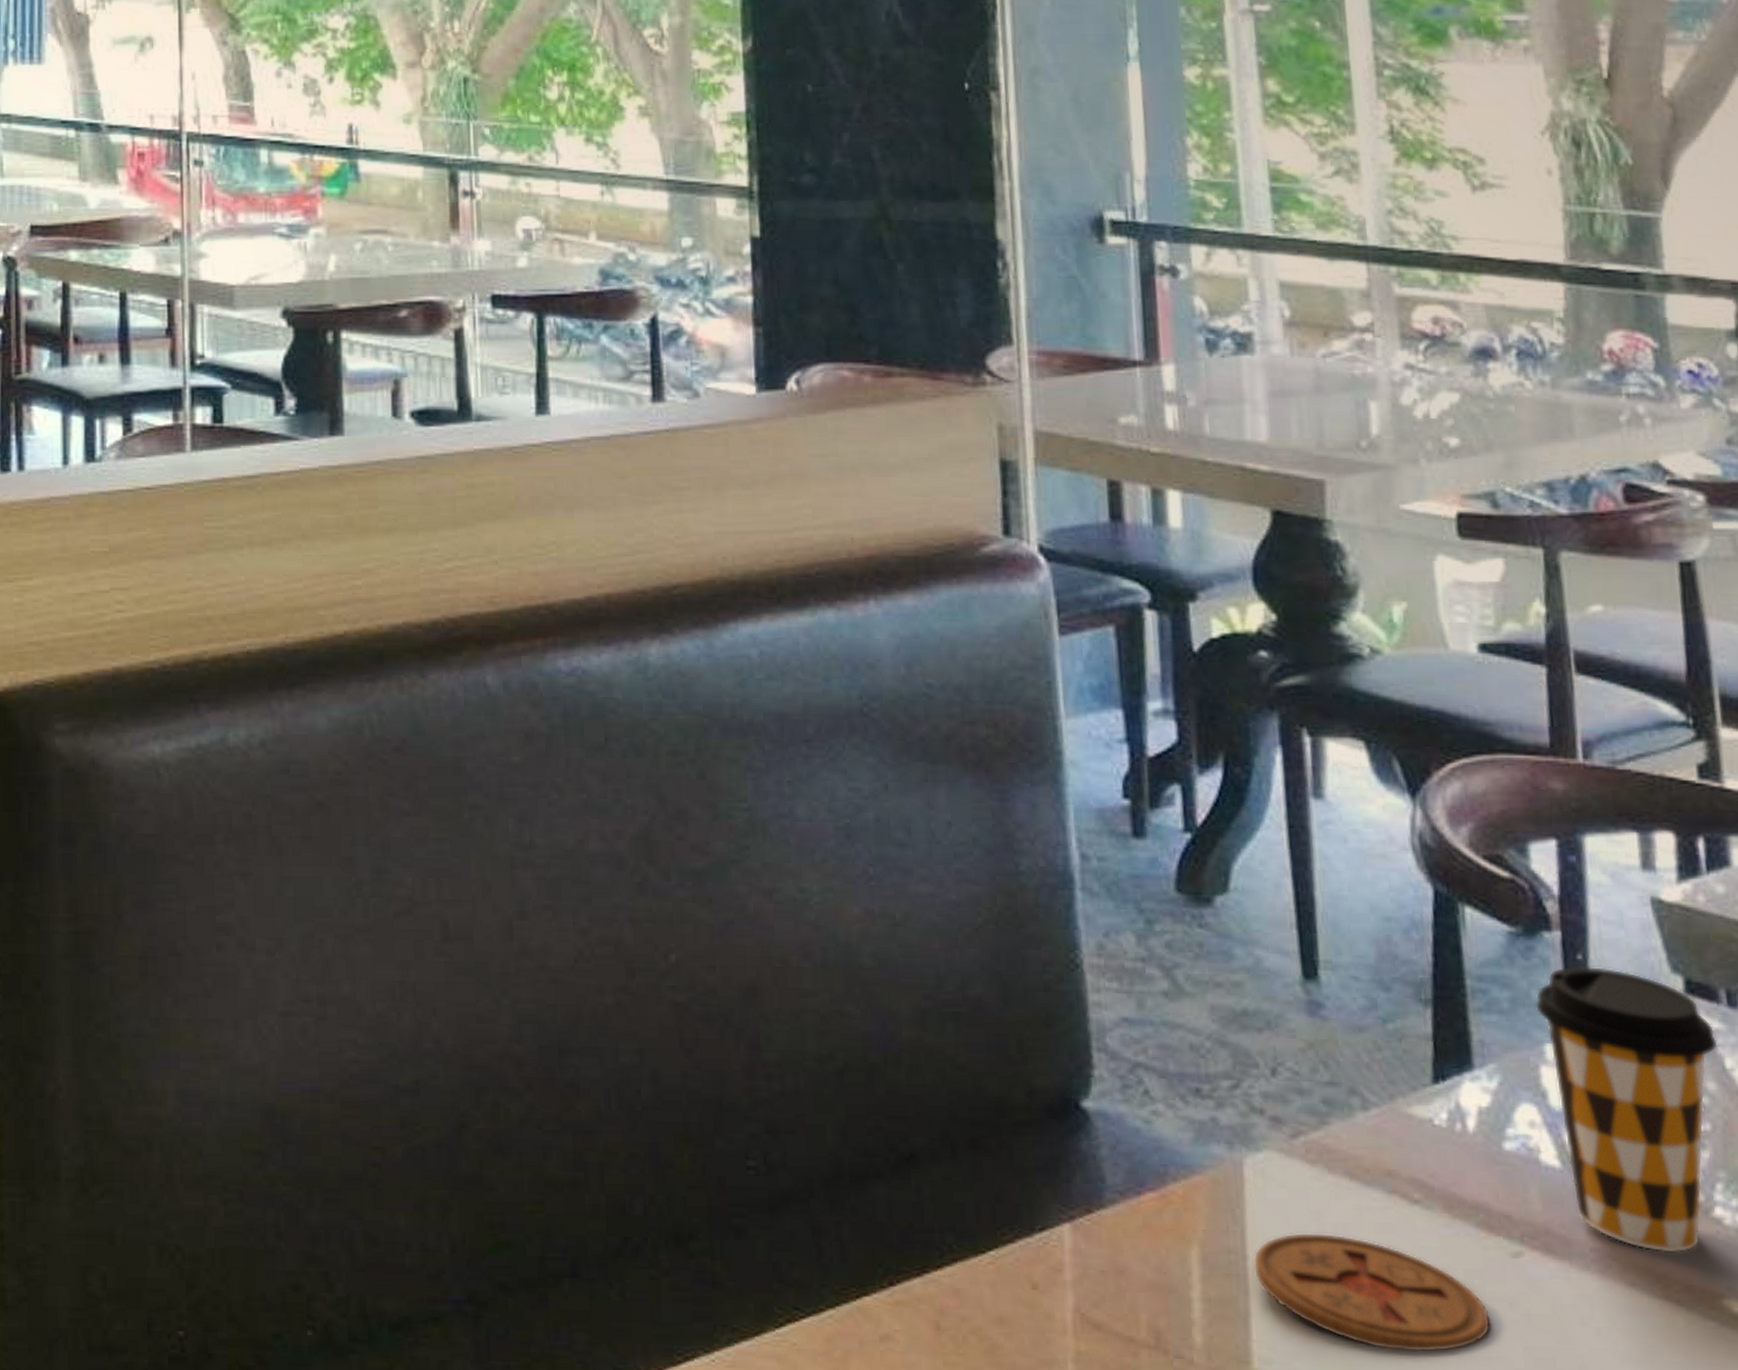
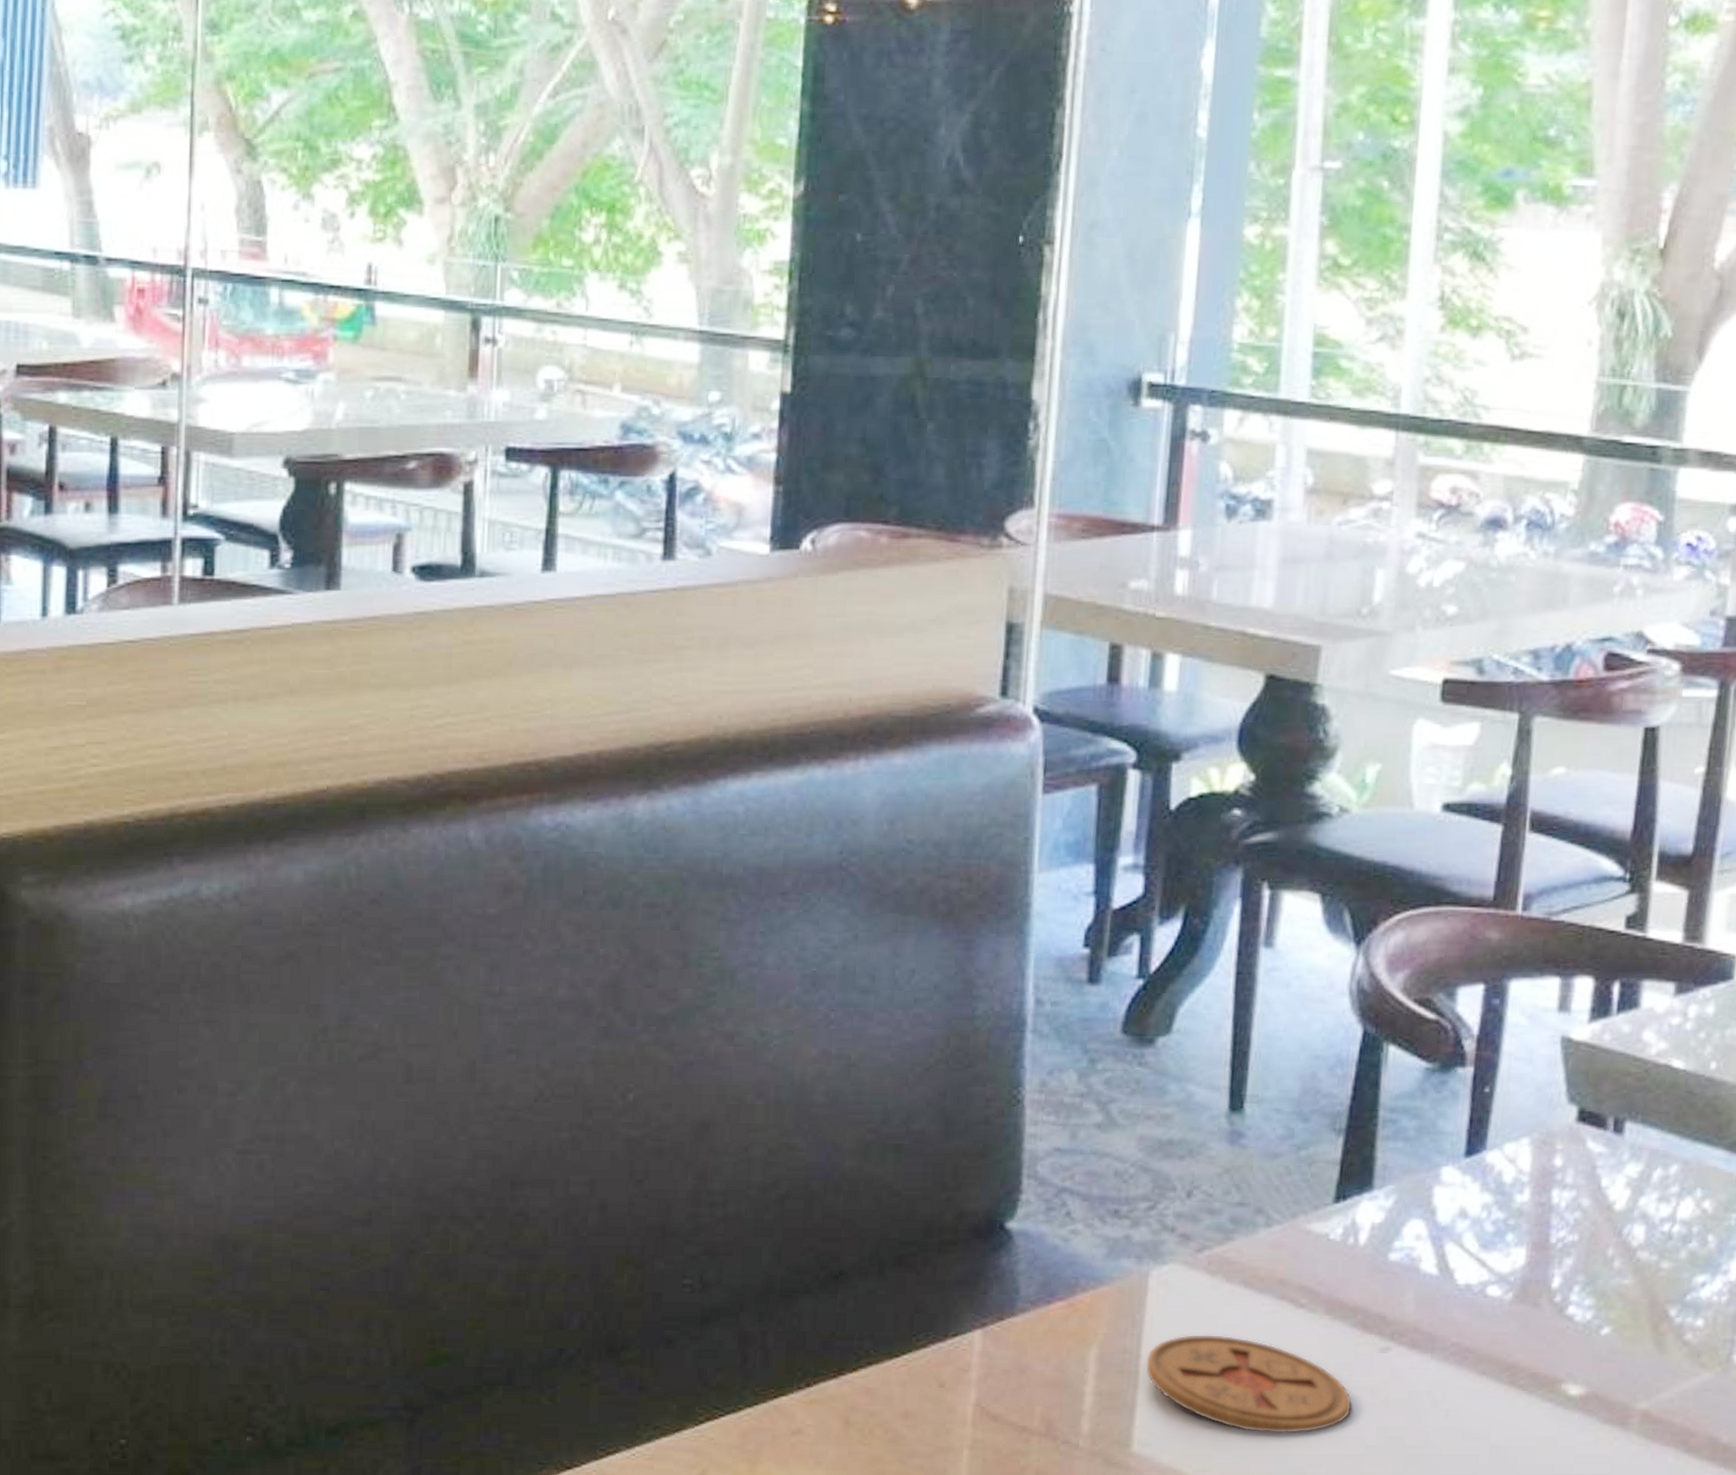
coffee cup: present [1534,965,1717,1253] -> none [1438,1097,1598,1346]

